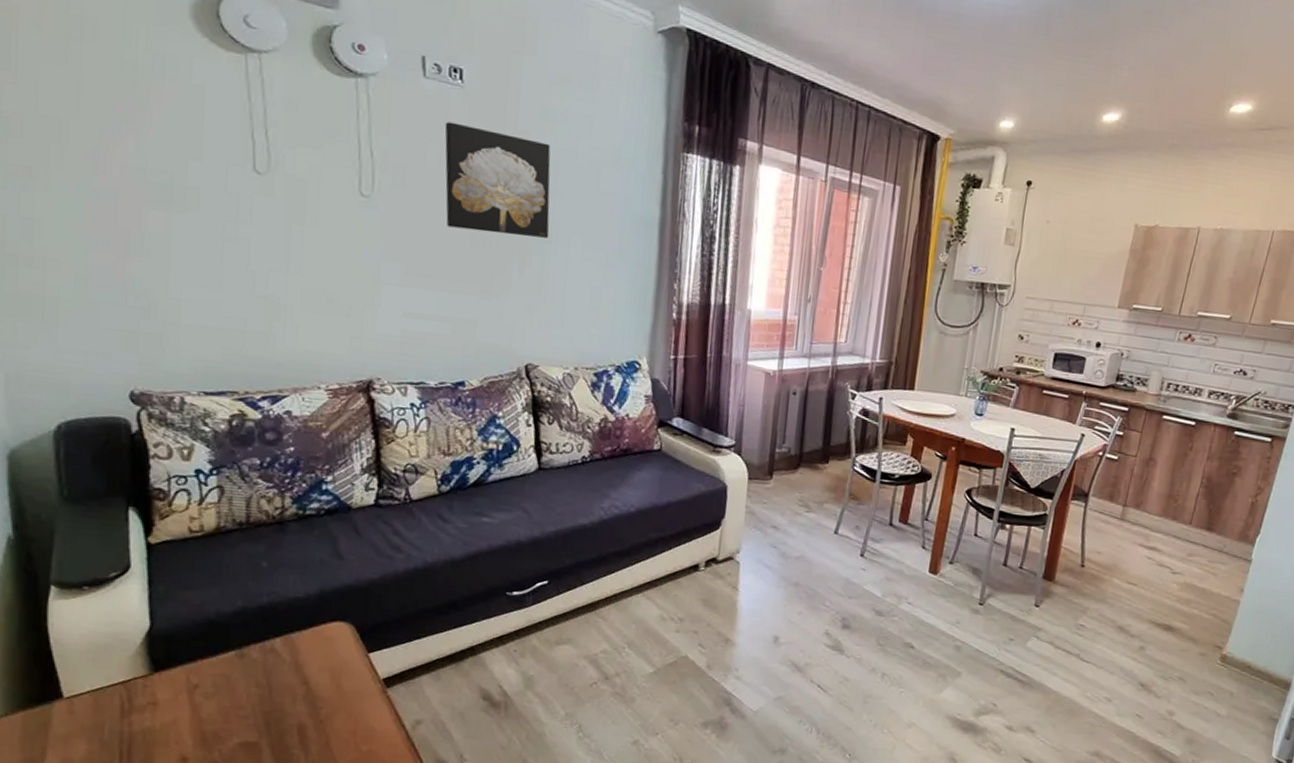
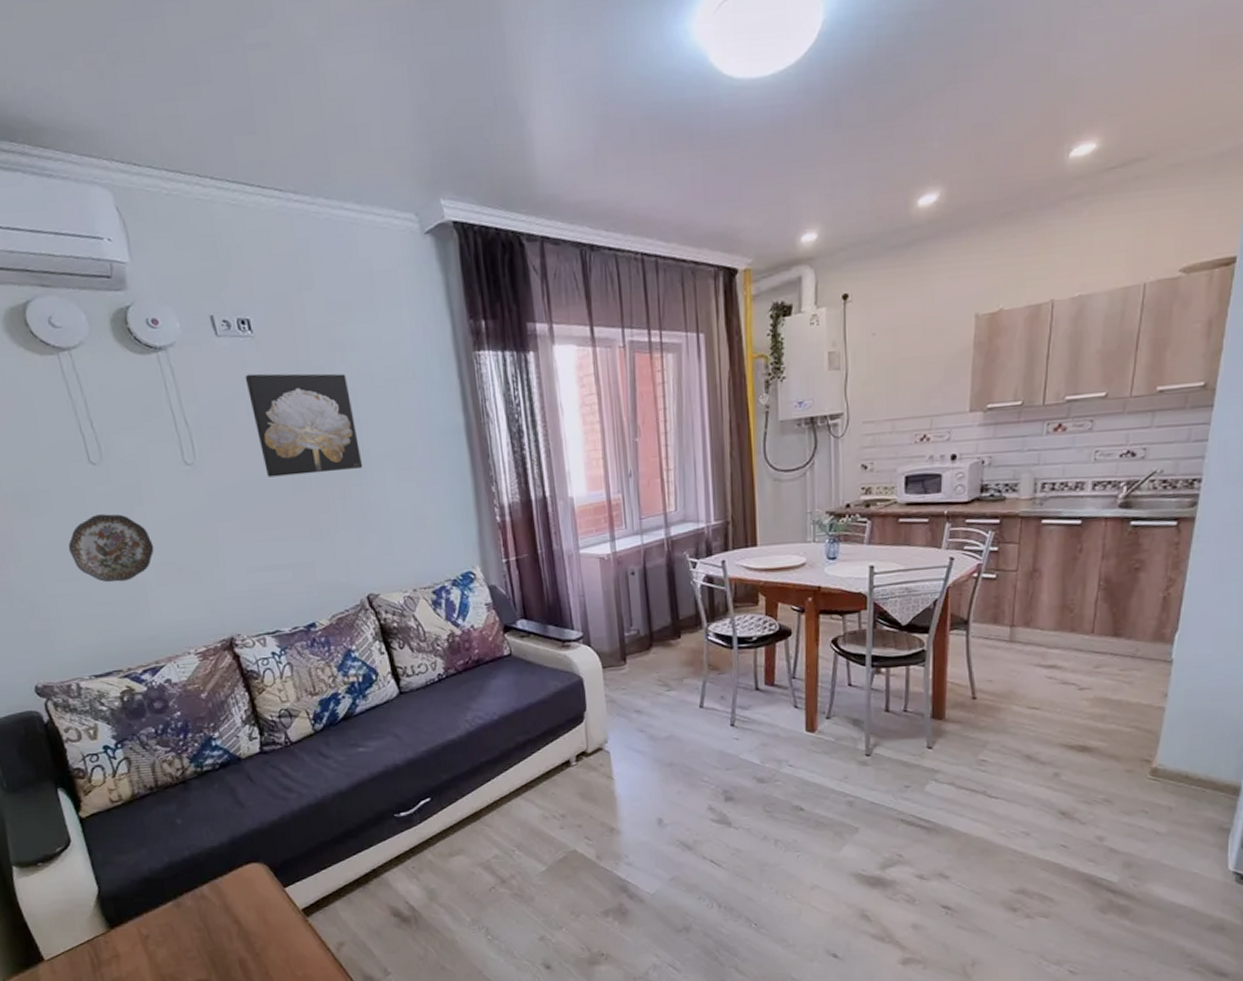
decorative plate: none [207,225,306,301] -> present [68,514,154,583]

